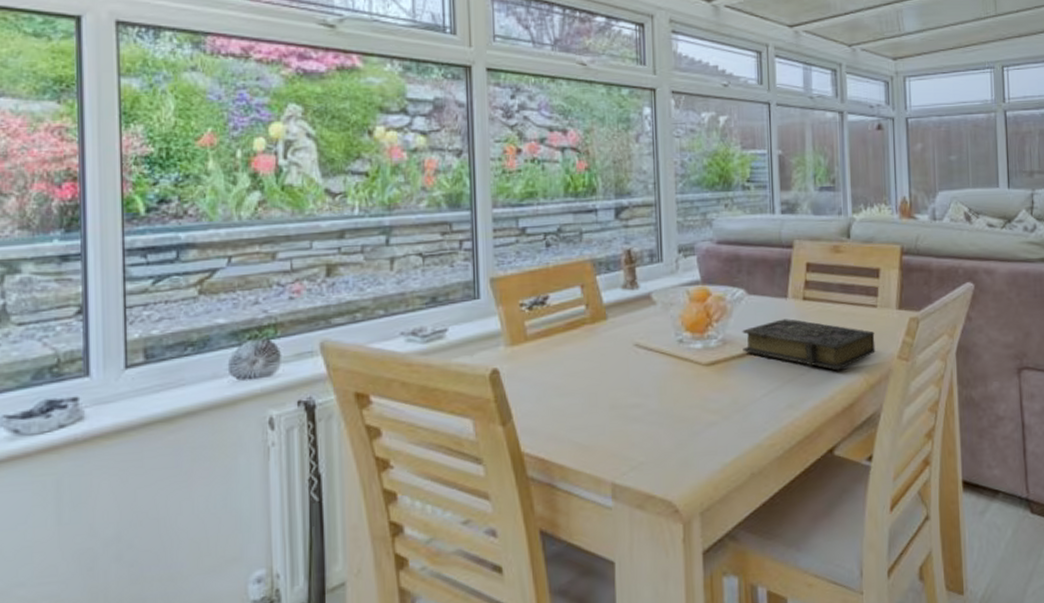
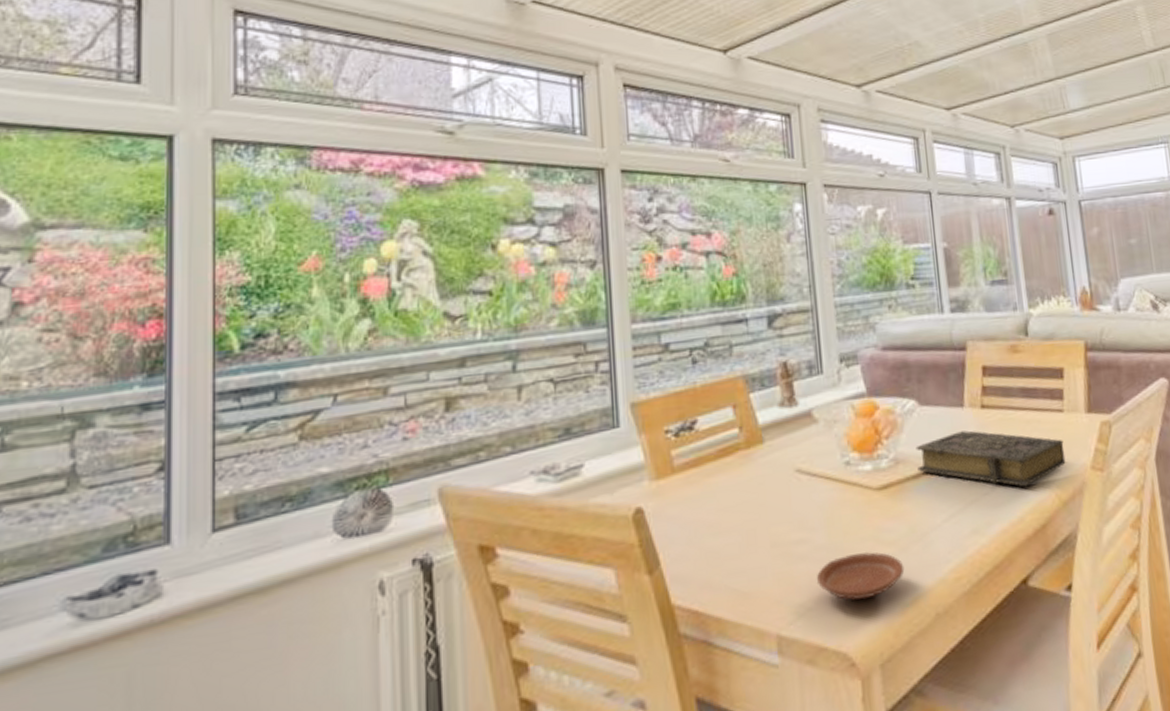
plate: none [648,418,726,458] -> present [816,552,905,600]

